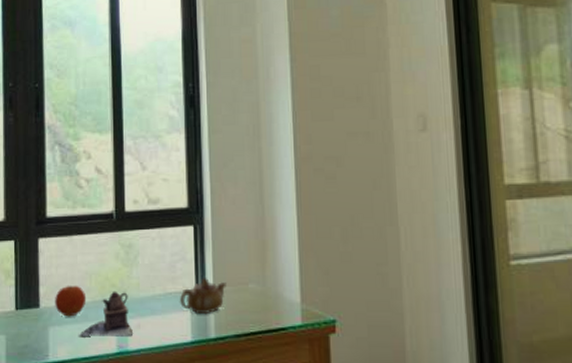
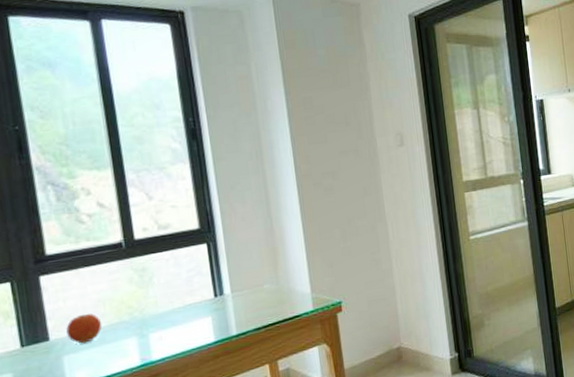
teapot: present [78,291,133,337] -> none [97,311,155,360]
teapot: present [179,278,226,315] -> none [199,286,243,318]

